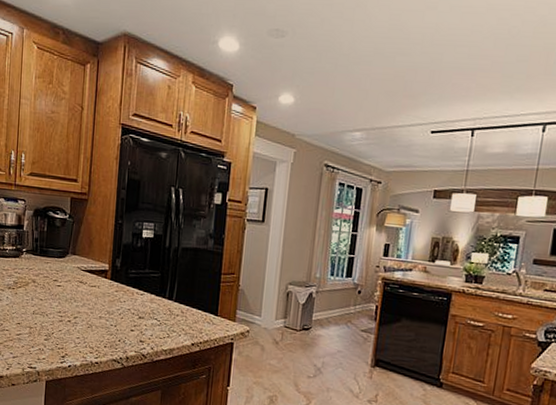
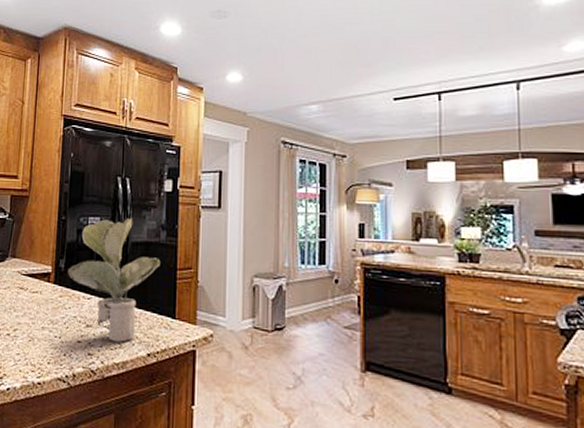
potted plant: none [123,225,207,333] -> present [67,217,161,342]

